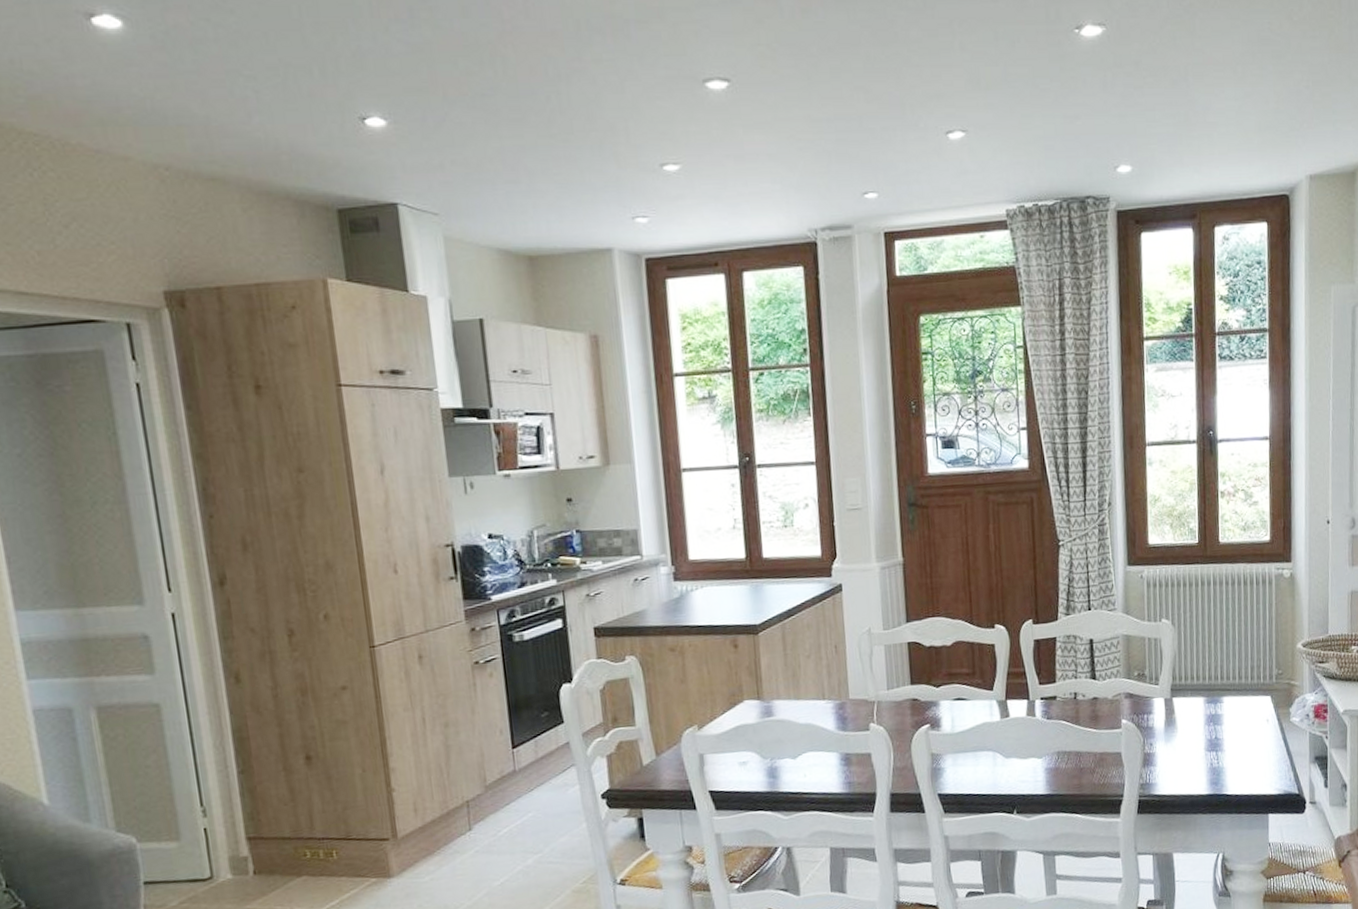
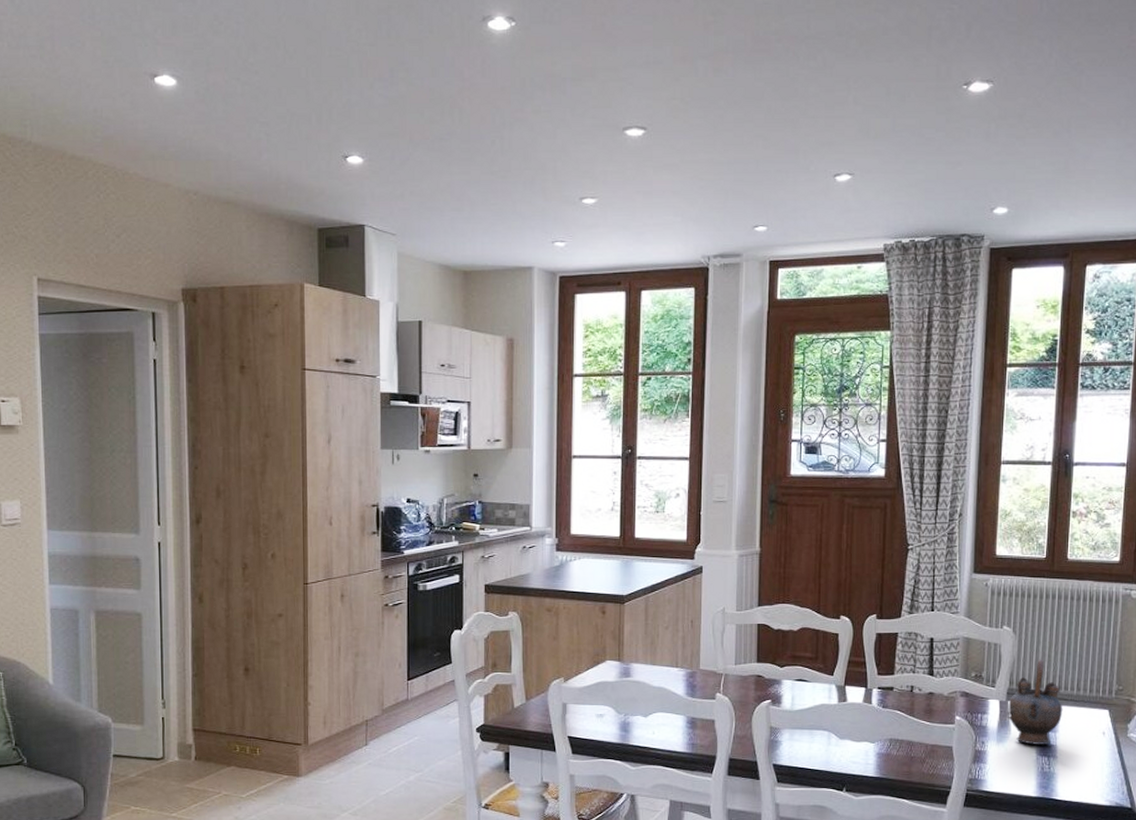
teapot: none [1173,650,1227,741] -> present [1008,659,1063,745]

